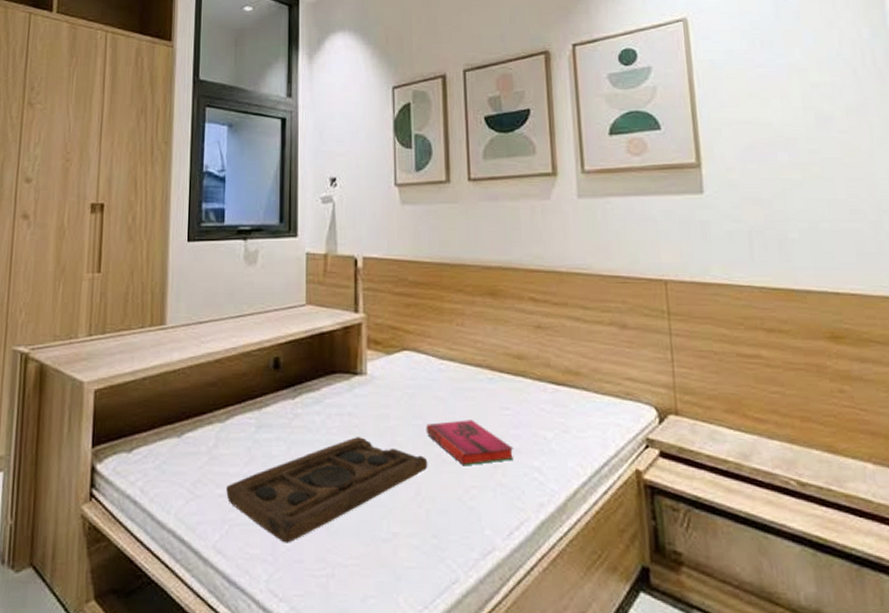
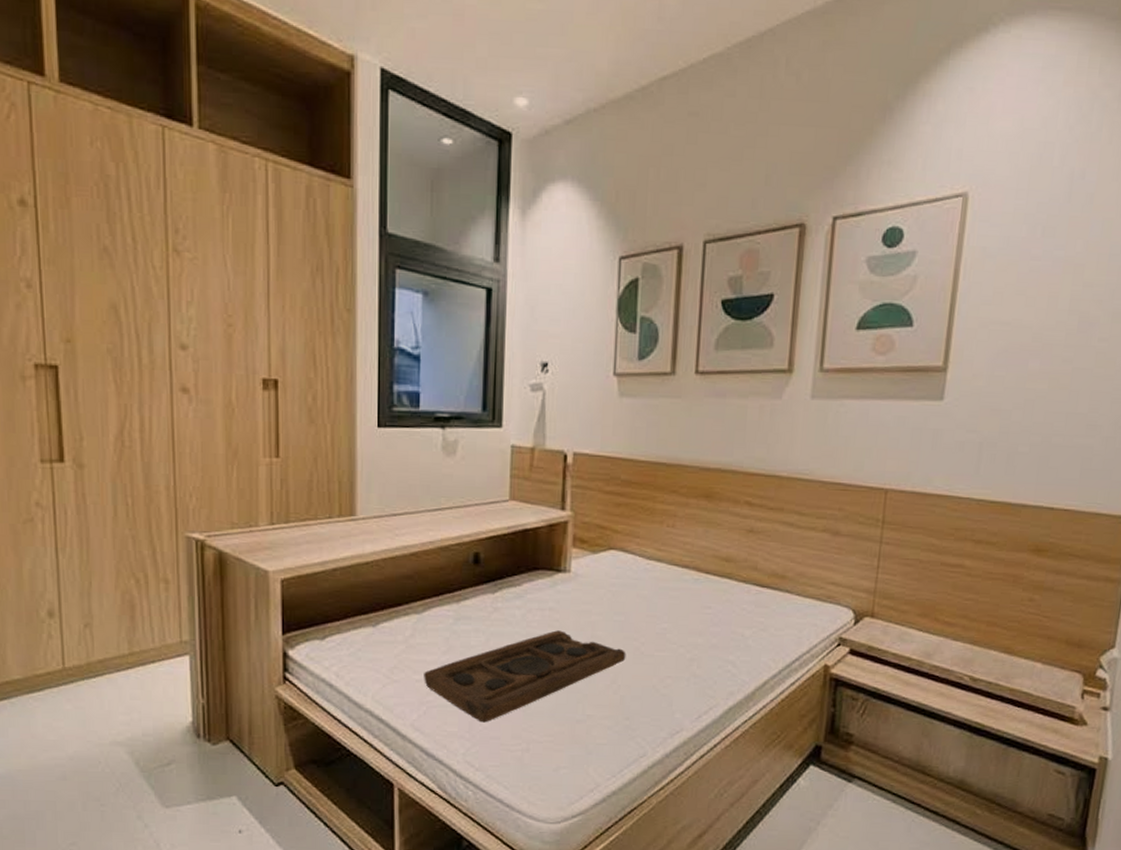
hardback book: present [426,420,515,466] -> none [626,617,711,659]

